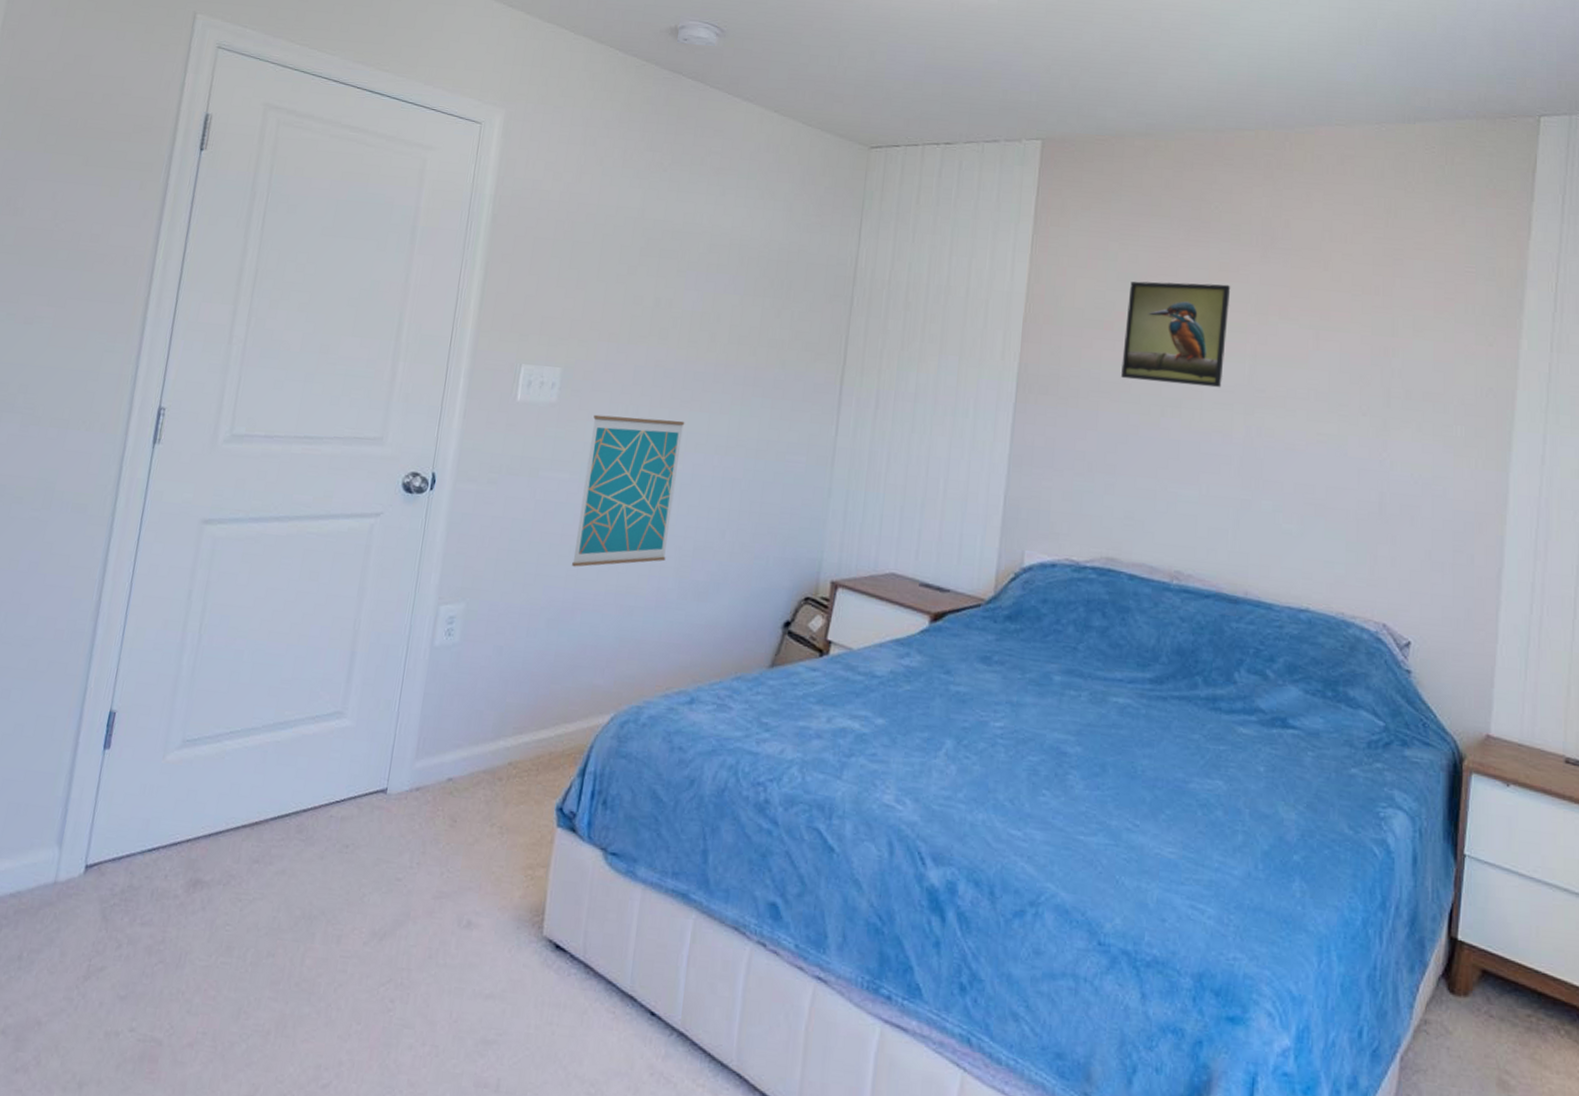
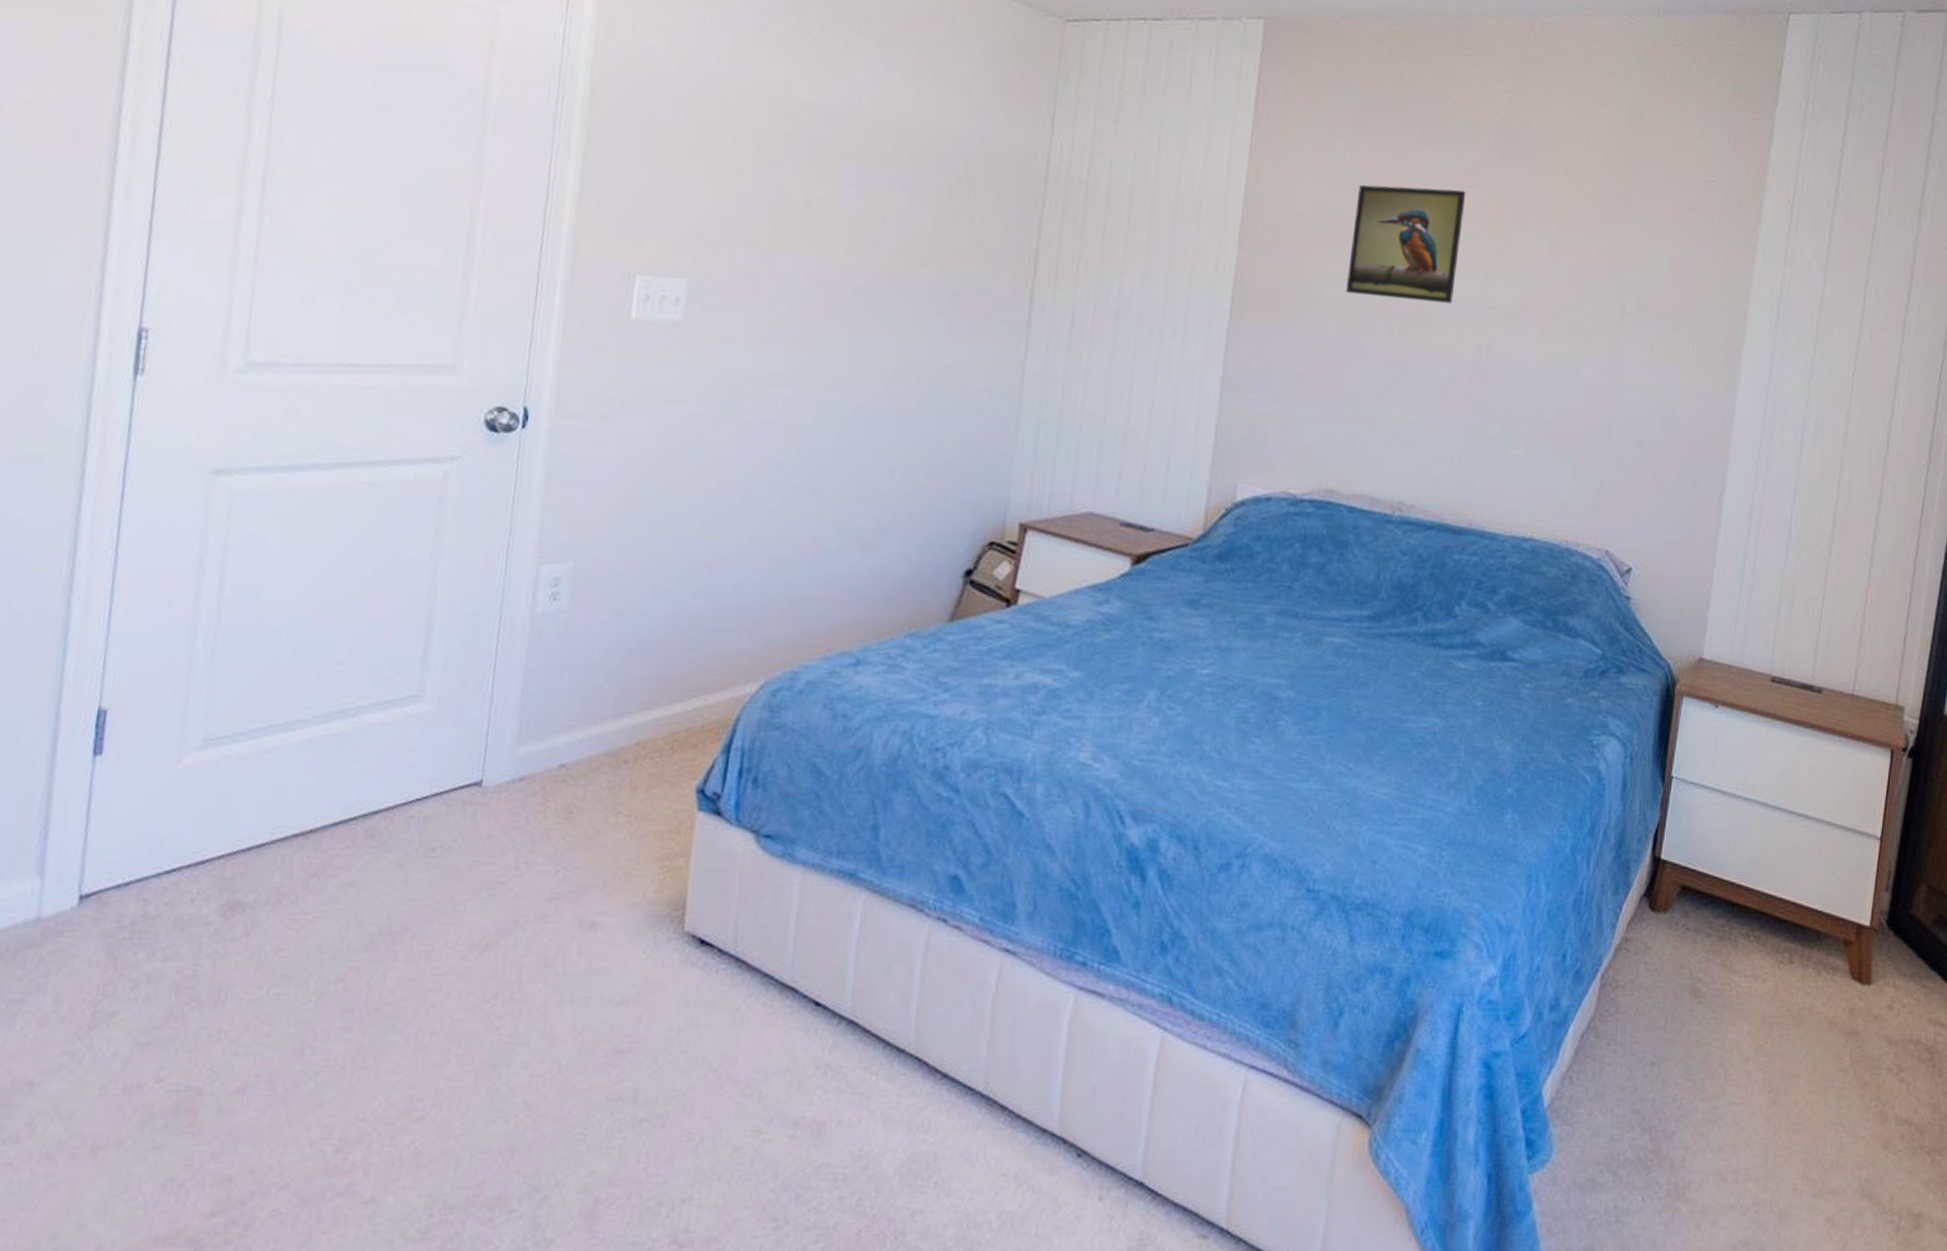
wall art: present [572,414,685,567] -> none [707,335,844,516]

